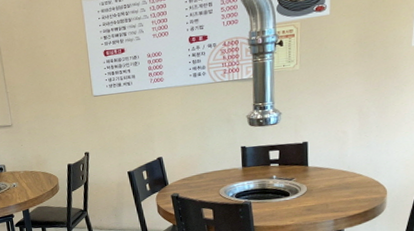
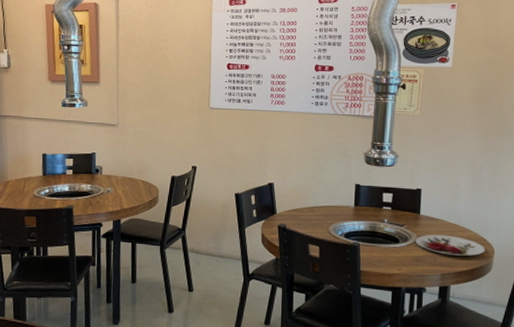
plate: none [306,182,377,201] -> present [416,235,485,256]

